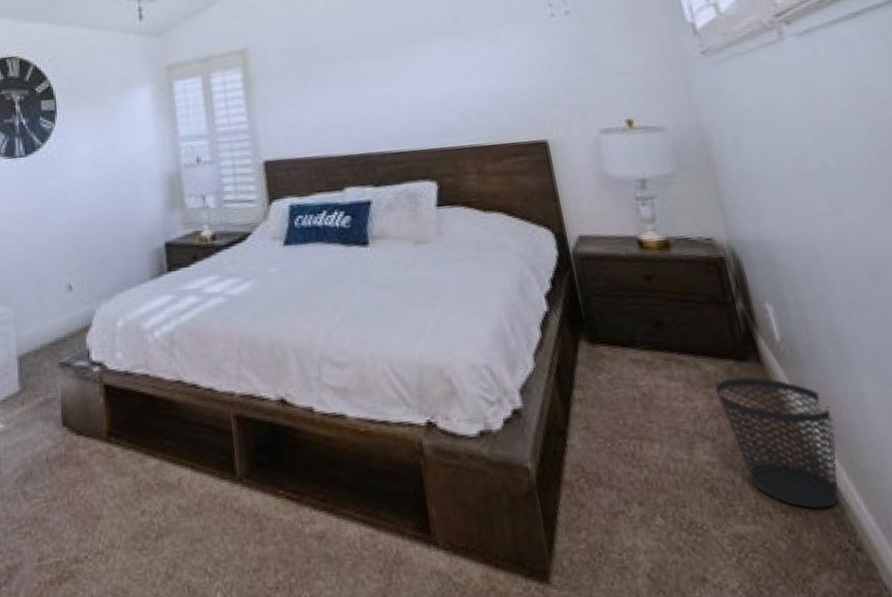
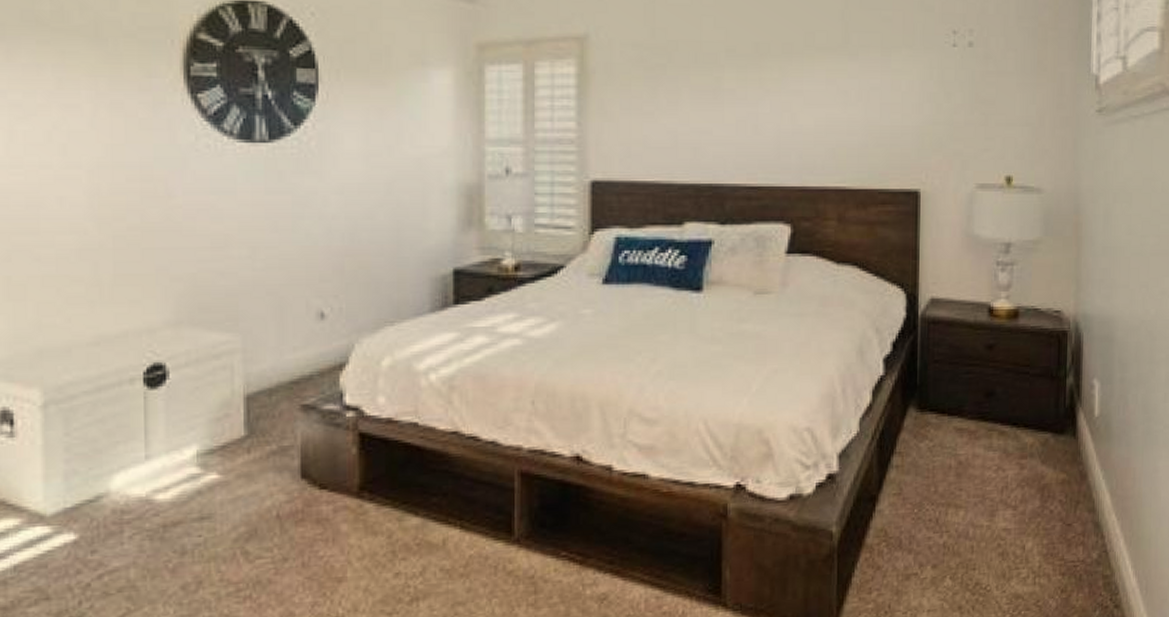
wastebasket: present [714,376,839,509] -> none [1027,449,1126,572]

